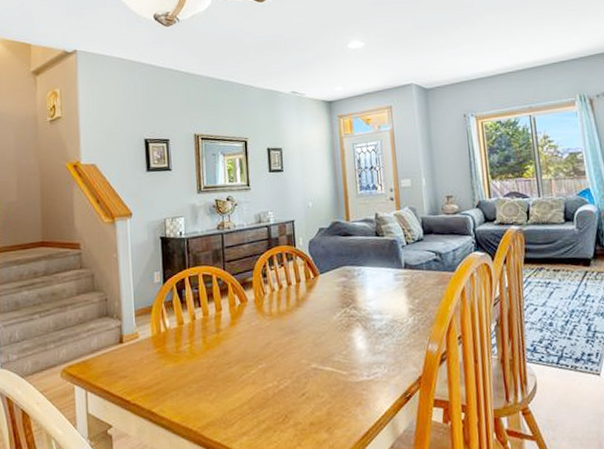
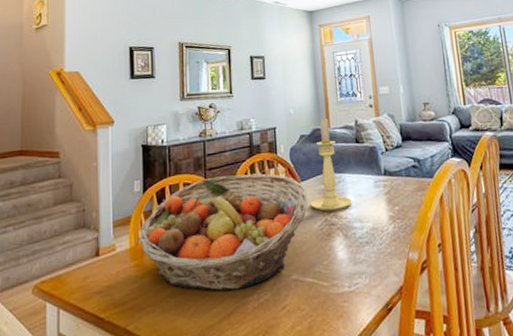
fruit basket: none [160,266,327,378] -> present [138,173,308,291]
candle holder: none [329,210,372,303] -> present [310,117,352,211]

